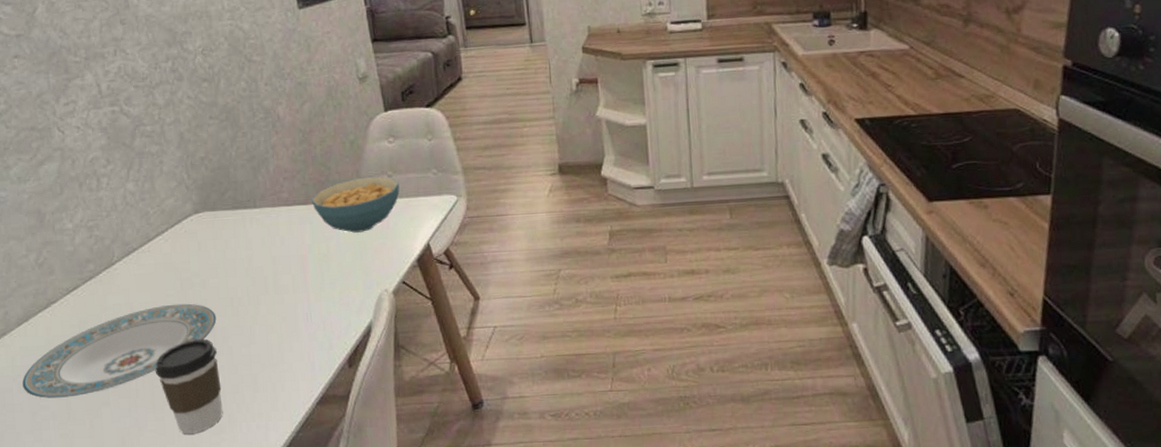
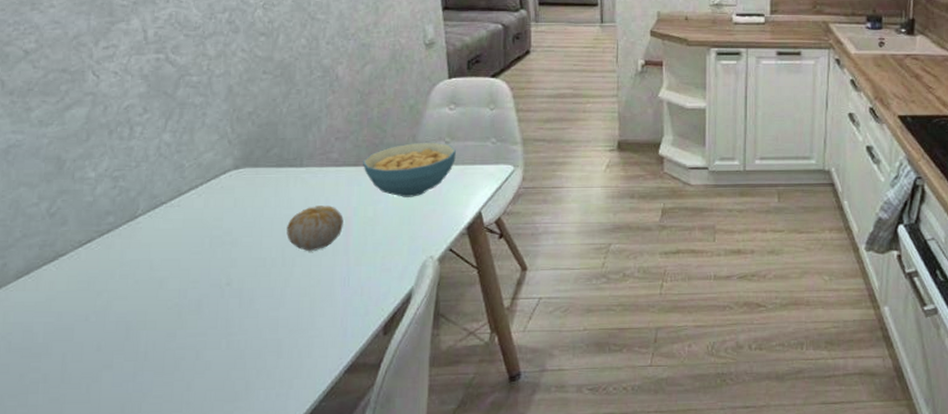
plate: present [21,303,217,399] -> none [11,262,246,359]
coffee cup: present [155,338,223,435] -> none [169,300,242,402]
fruit: none [248,244,300,289] -> present [286,206,344,251]

